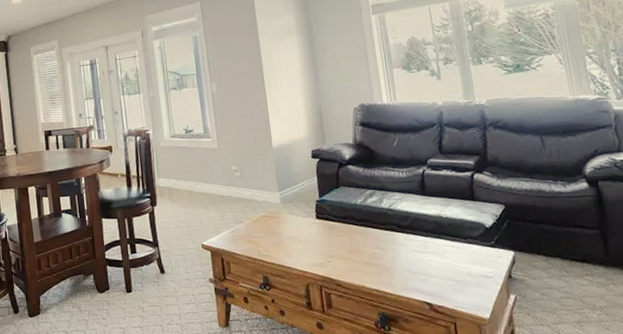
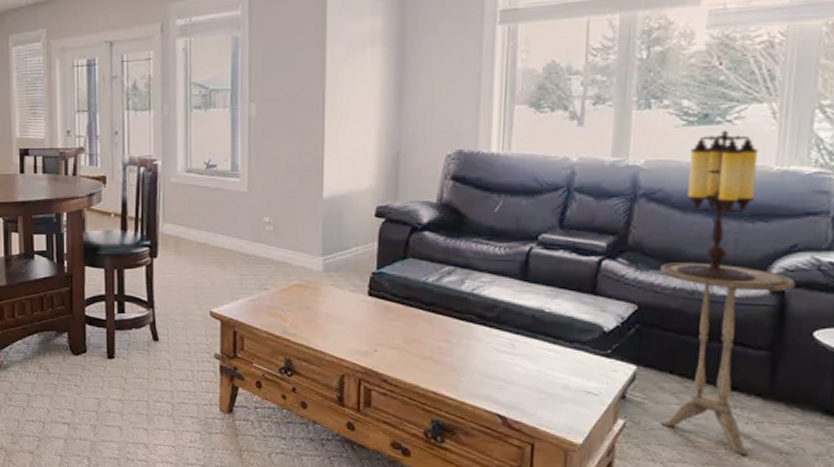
table lamp: none [513,75,577,181] -> present [676,130,759,281]
side table: none [513,169,605,312] -> present [660,262,796,455]

